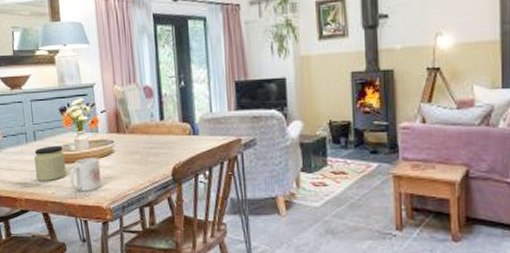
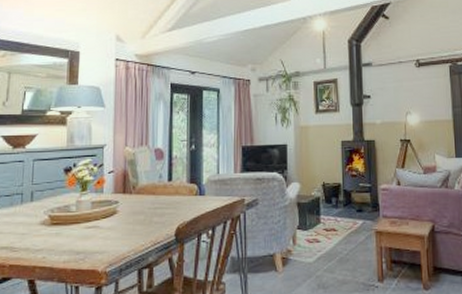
jar: present [33,145,67,181] -> none [26,206,63,245]
mug: present [69,158,102,191] -> none [64,219,101,254]

